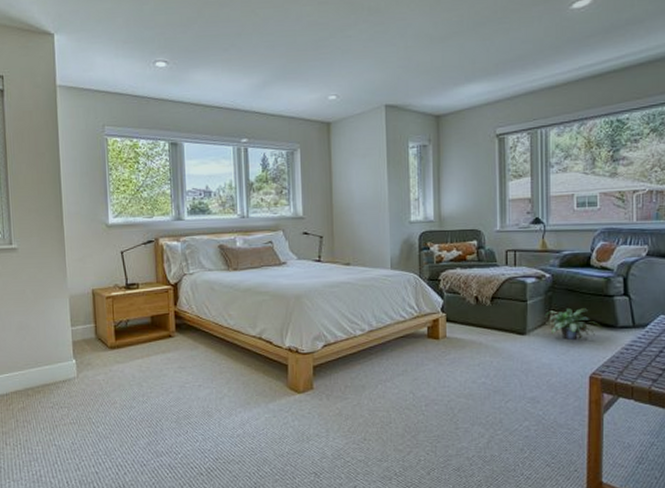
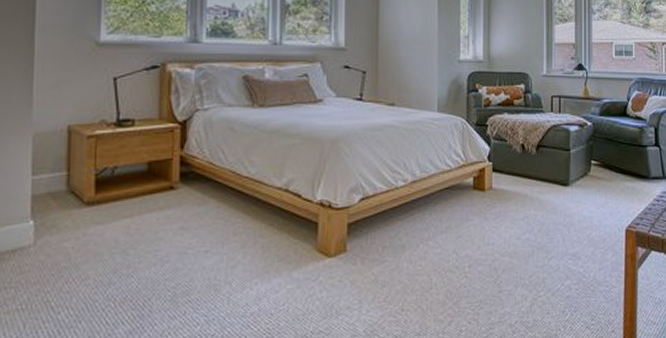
potted plant: present [544,307,603,340] -> none [586,157,638,191]

